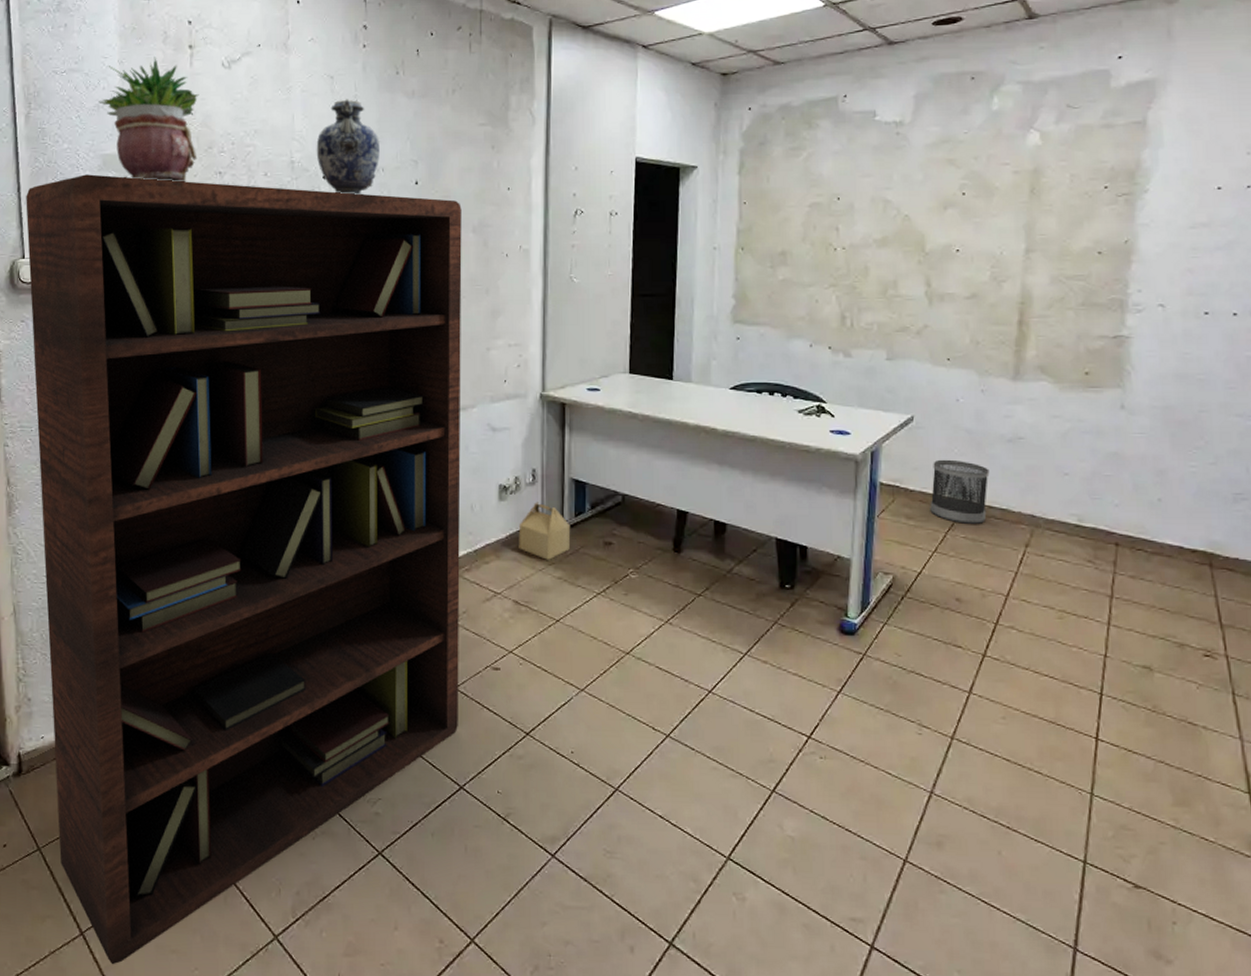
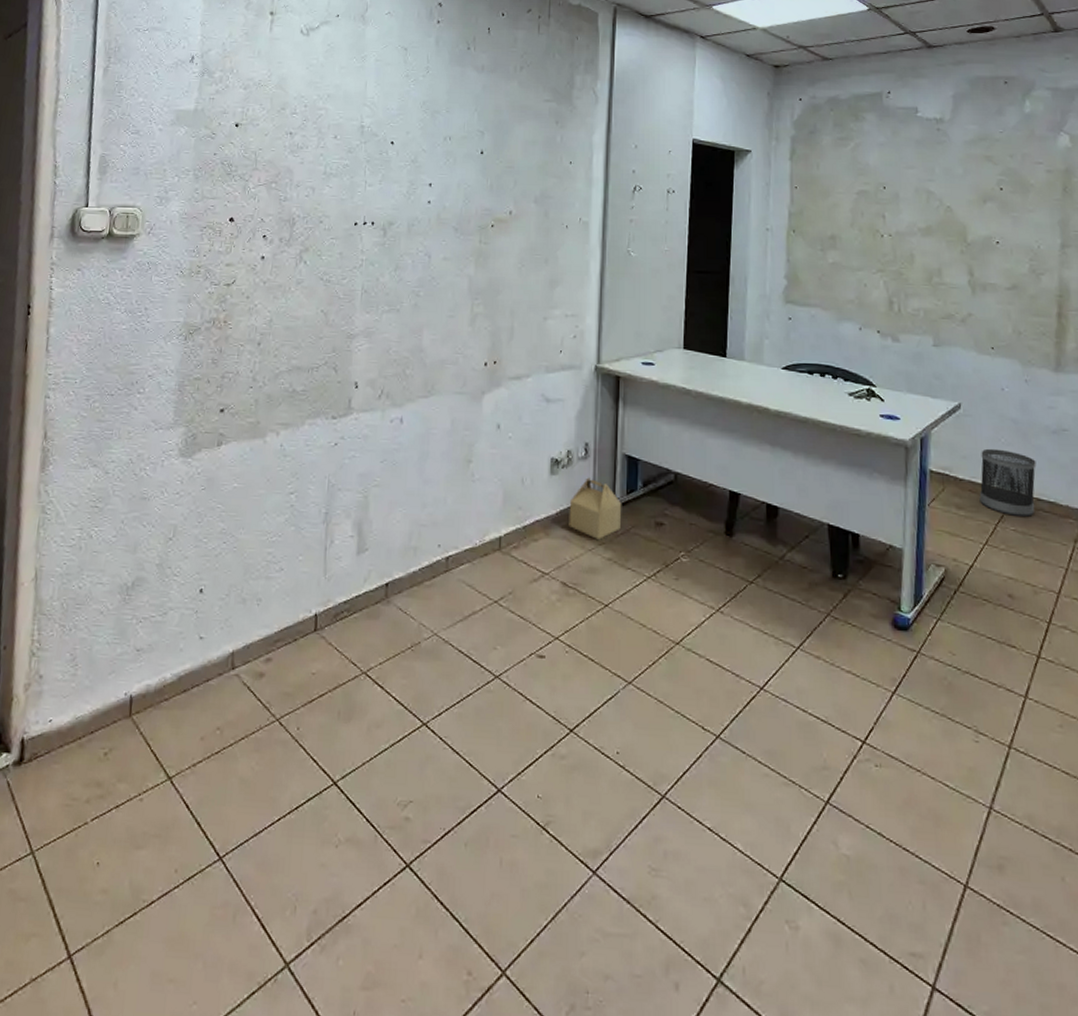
bookcase: present [26,174,462,965] -> none [54,128,525,997]
potted plant: present [99,57,199,182] -> none [177,21,277,141]
decorative vase: present [316,99,380,195] -> none [386,70,448,161]

